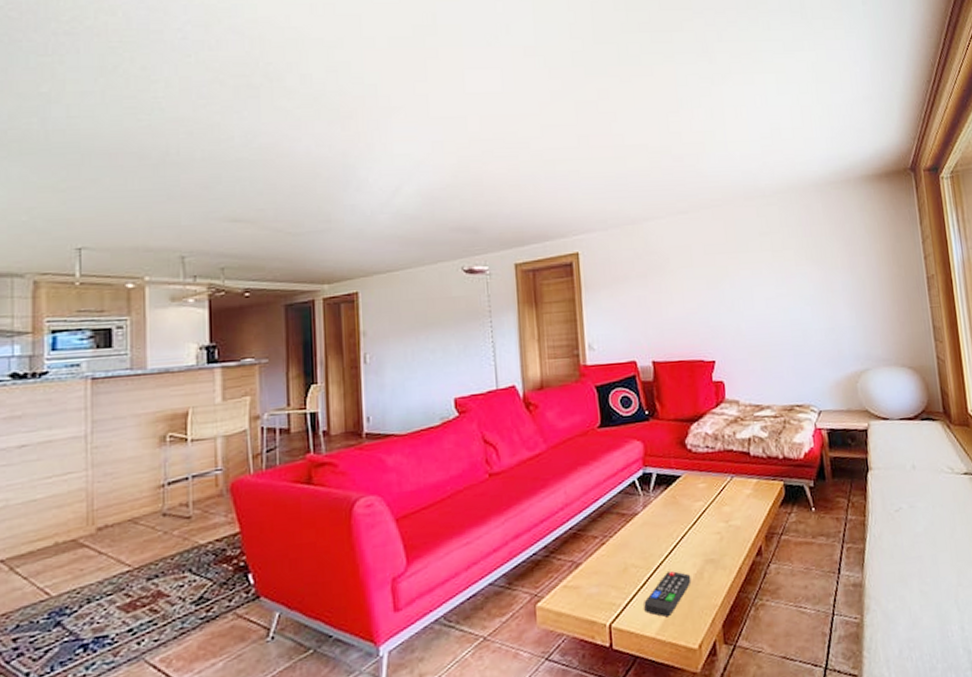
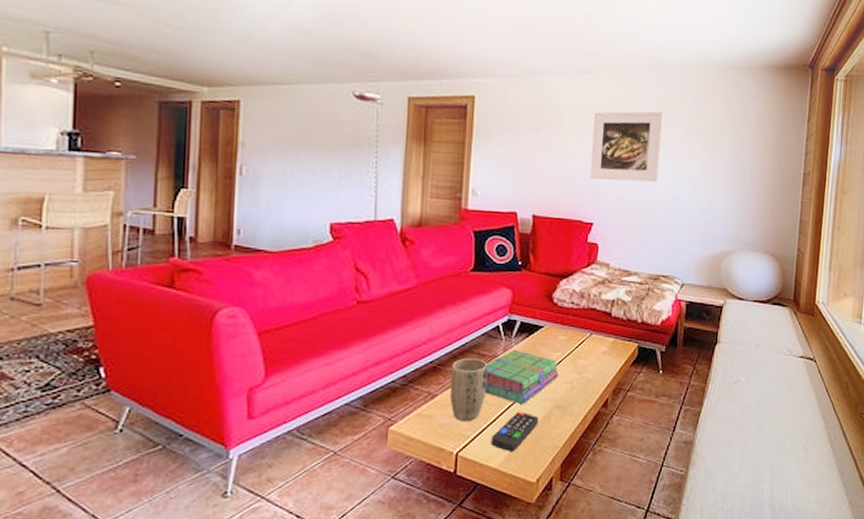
plant pot: none [591,518,632,589] -> present [449,357,488,422]
stack of books: none [627,503,705,564] -> present [484,349,559,405]
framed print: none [699,239,774,317] -> present [589,111,662,183]

